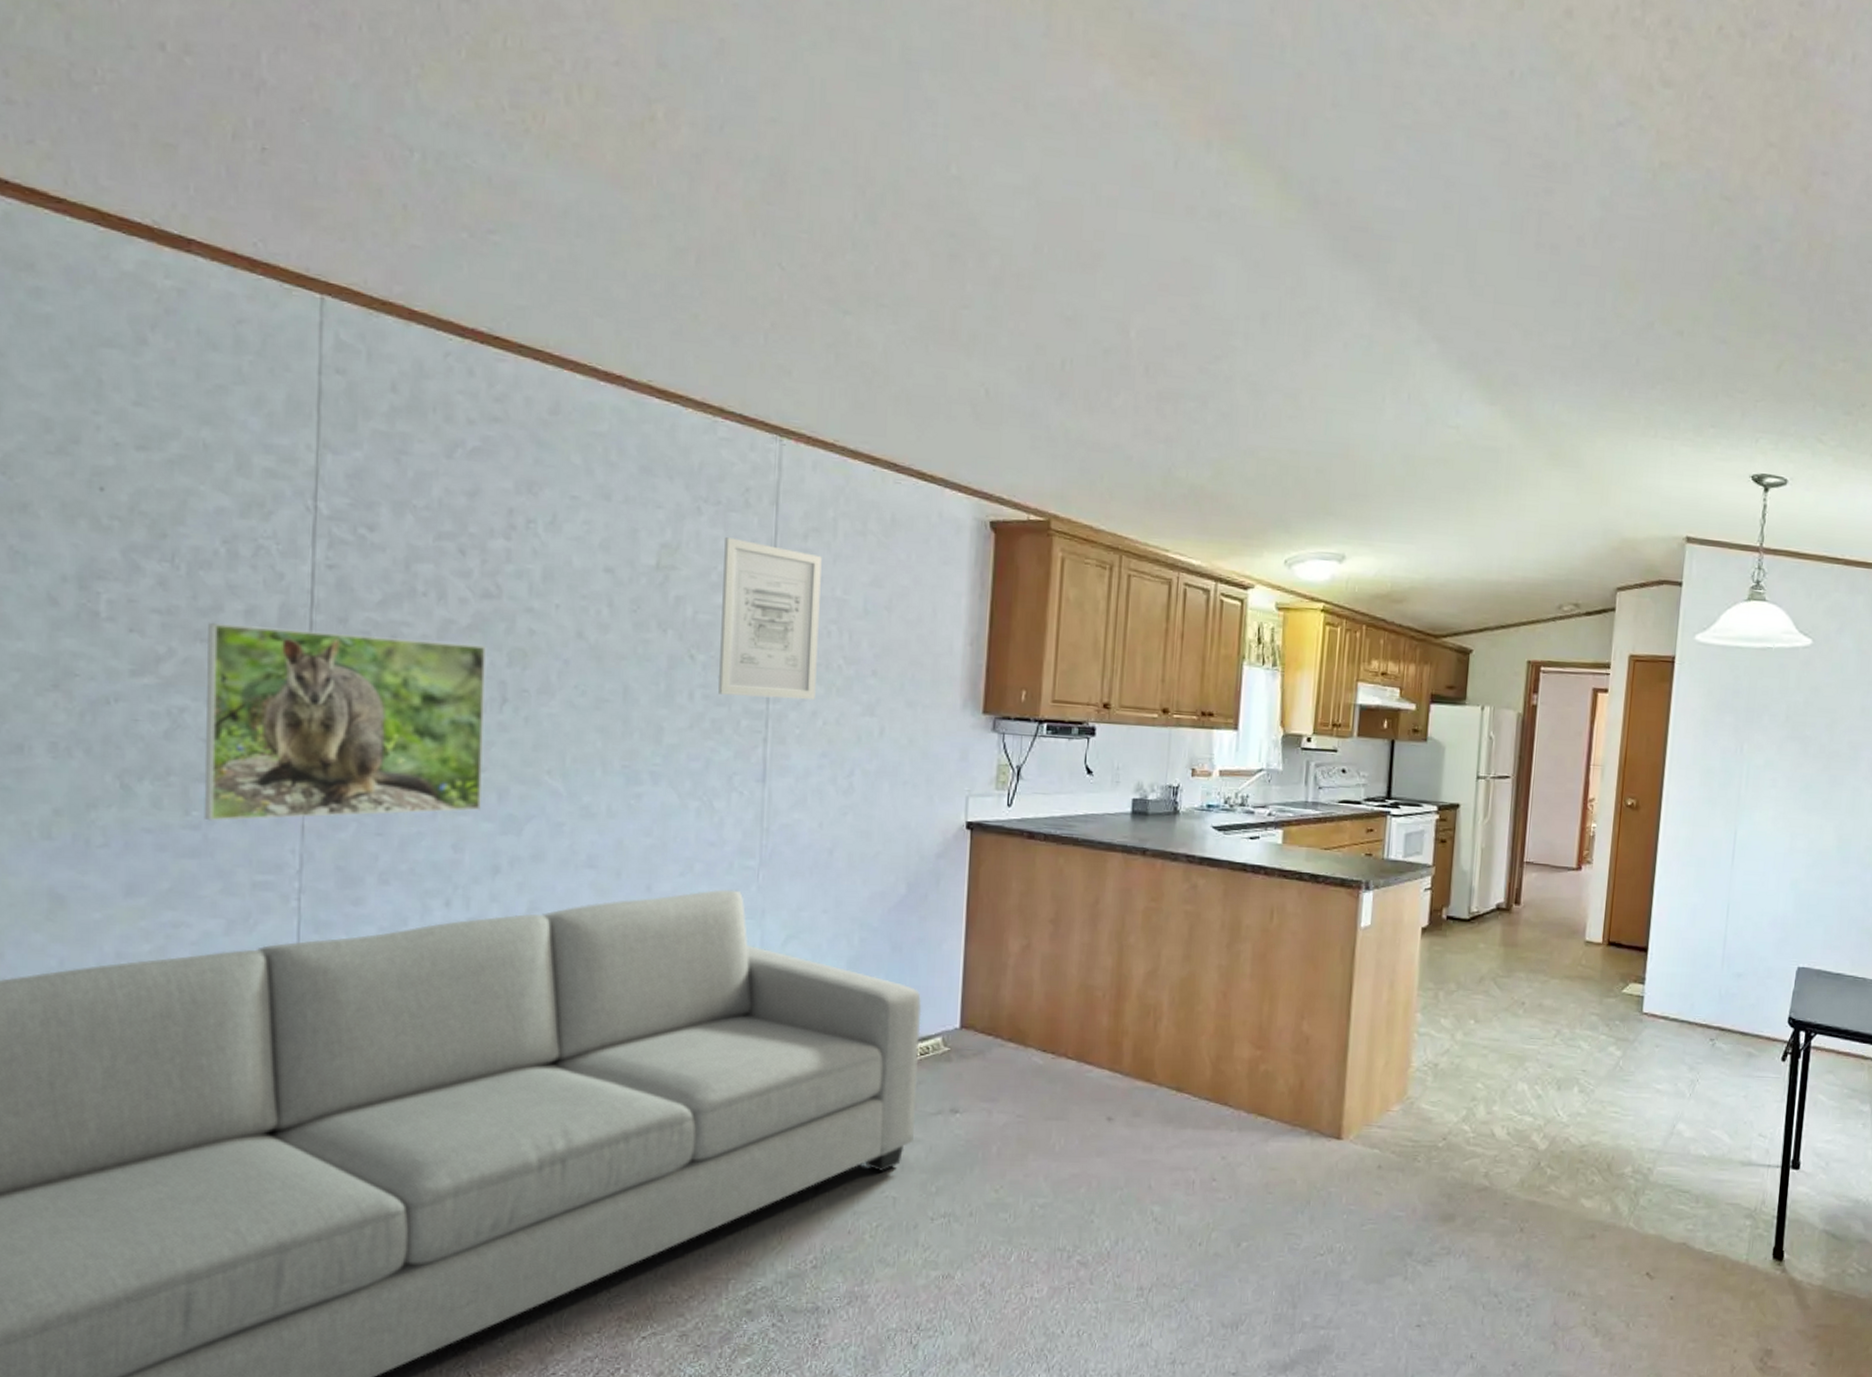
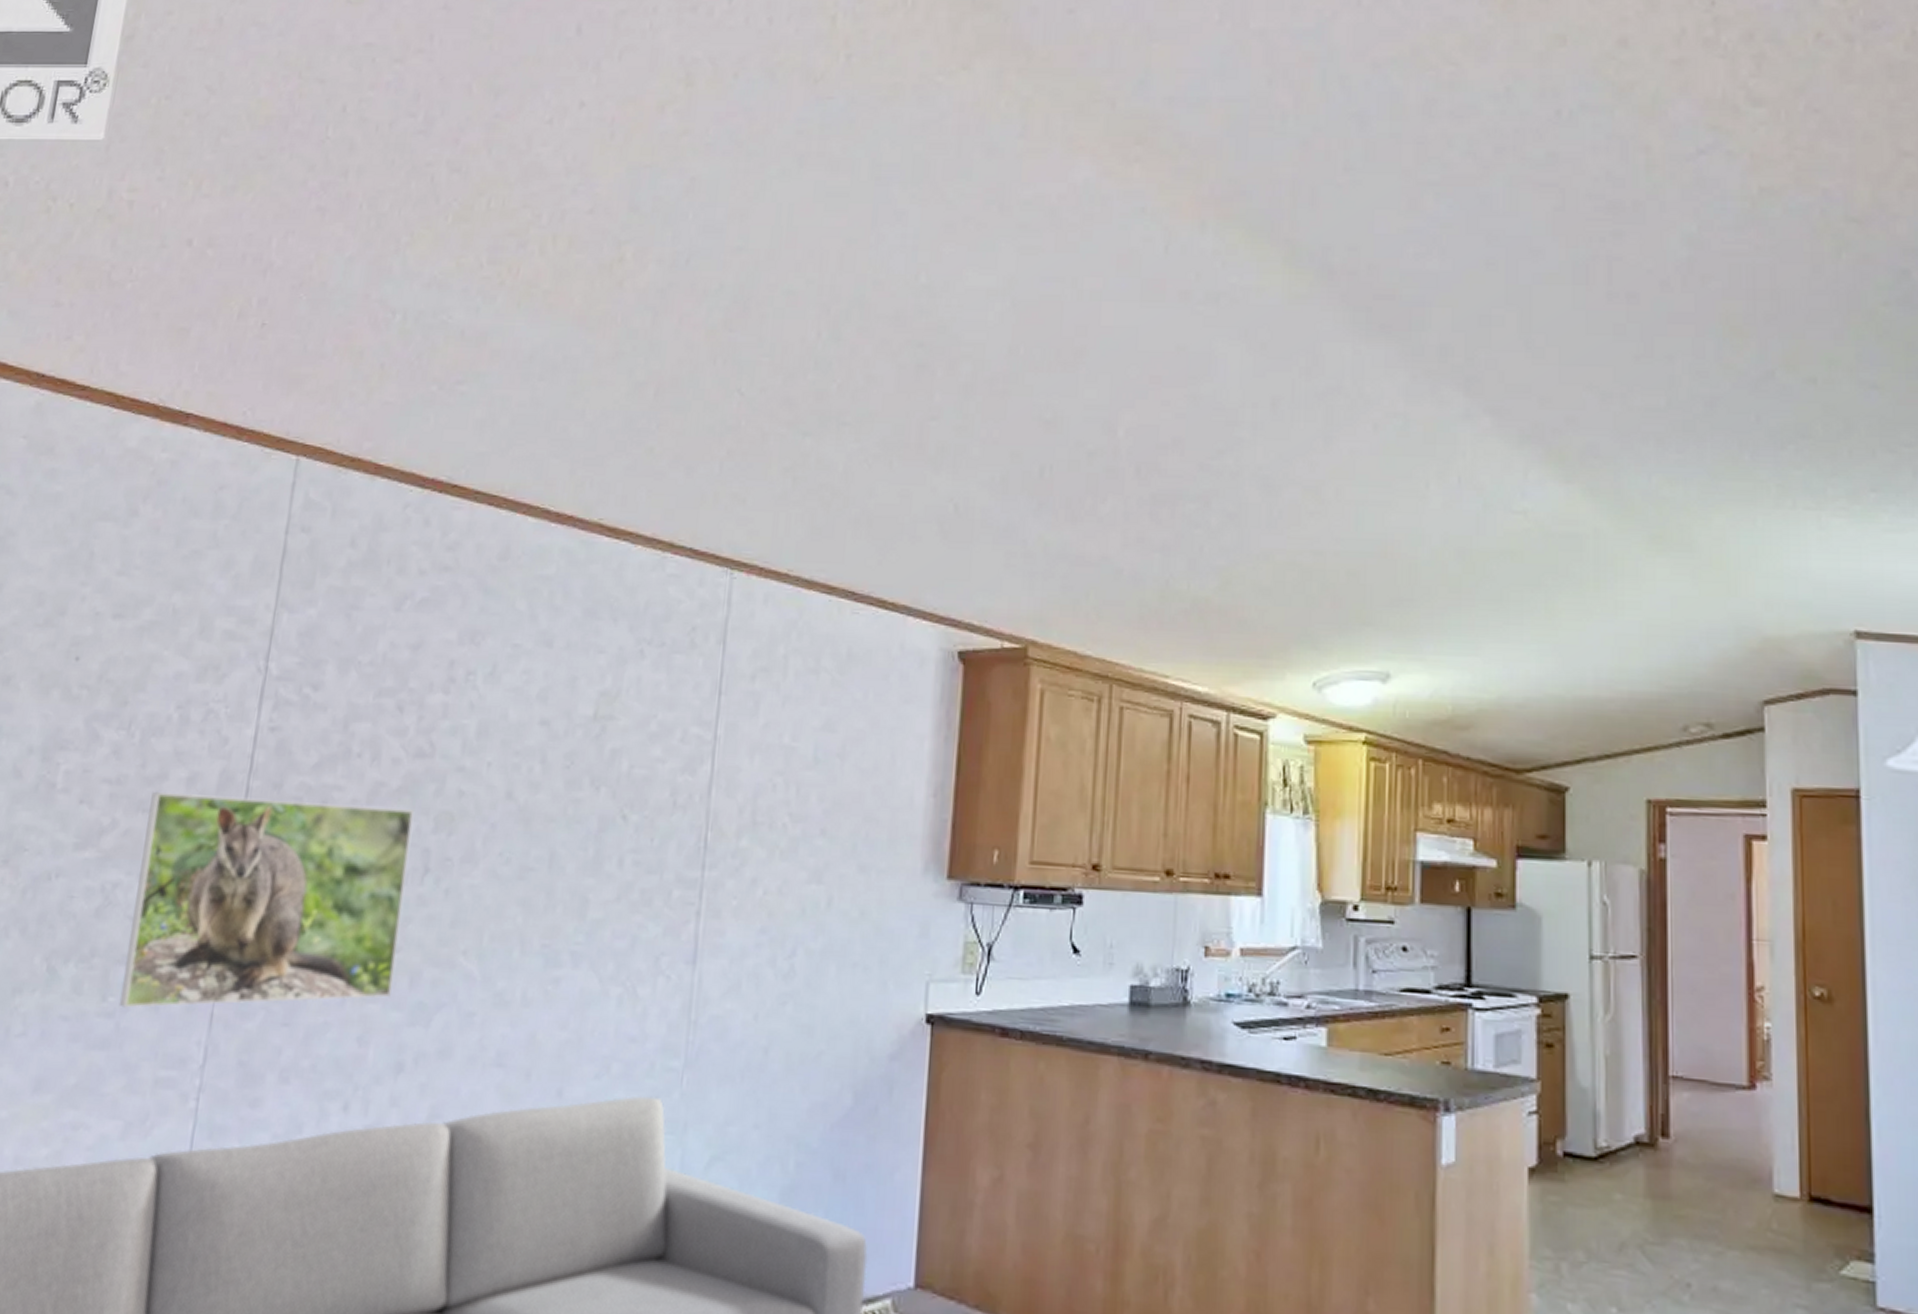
wall art: present [718,537,822,701] -> none [650,682,770,866]

